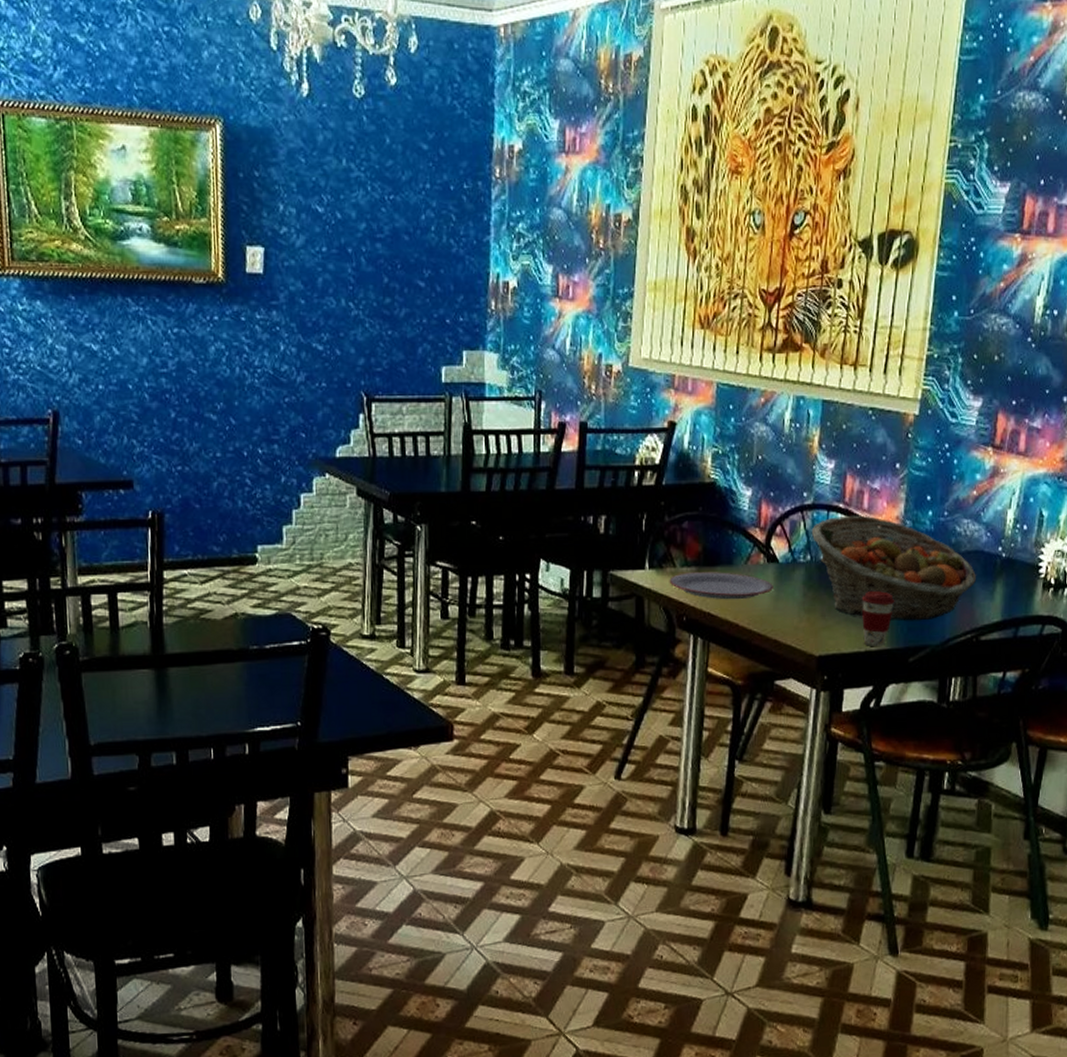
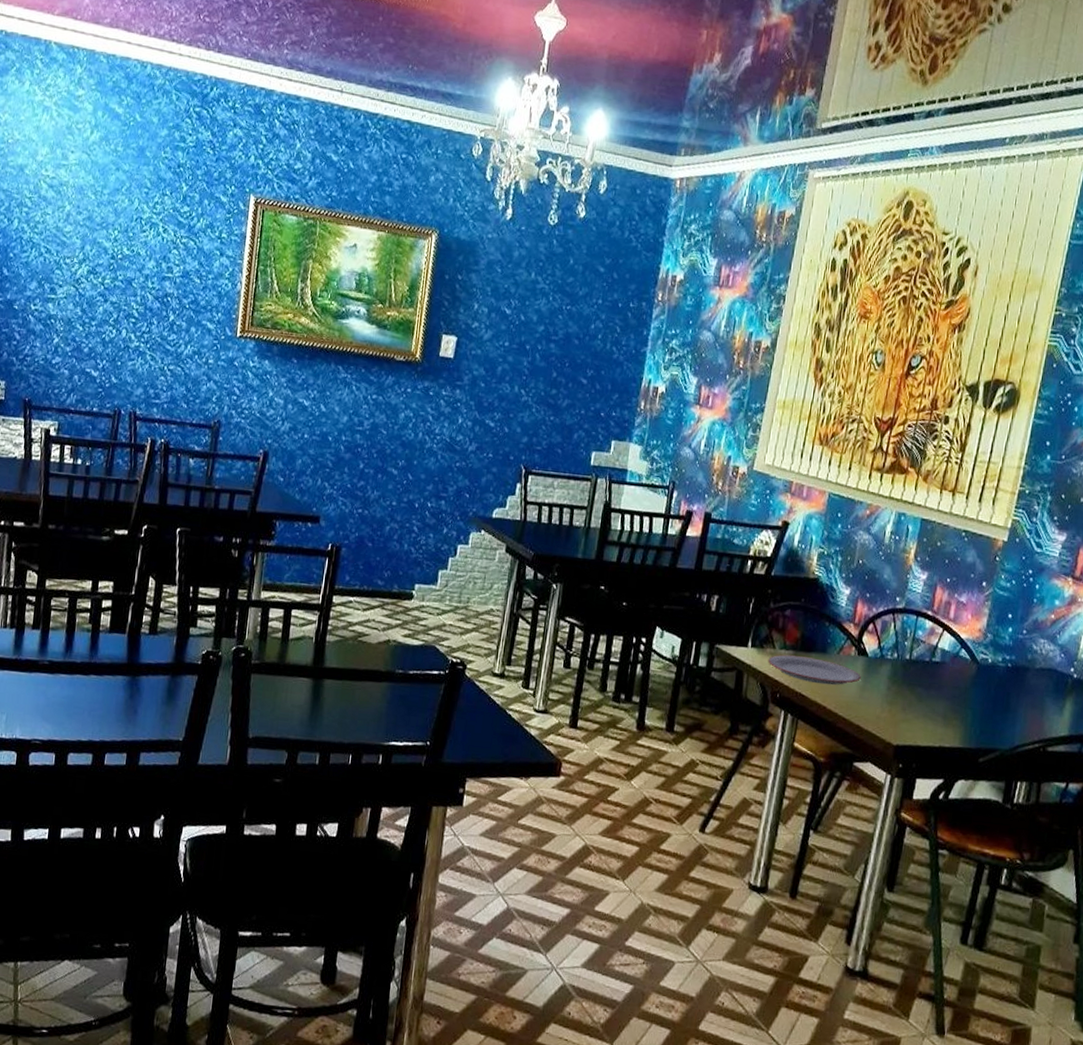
fruit basket: present [811,515,976,621] -> none [900,622,1048,726]
coffee cup: present [861,591,895,647] -> none [938,693,971,745]

